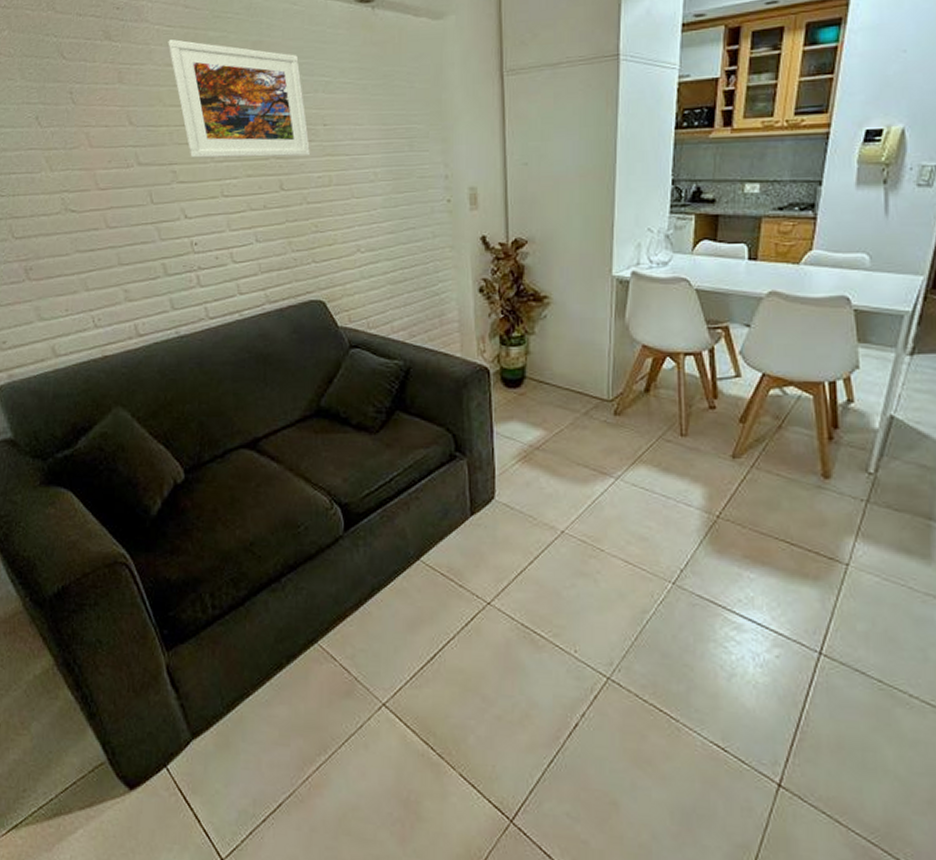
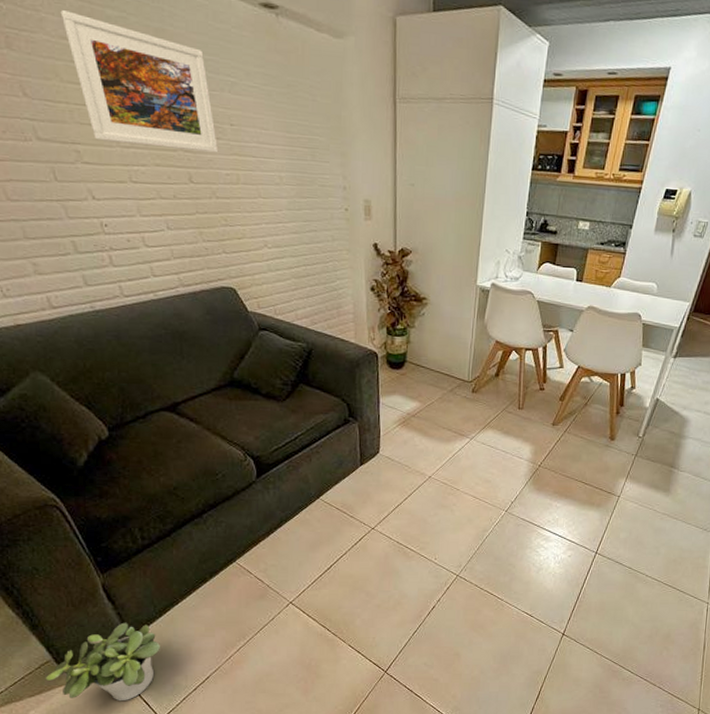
potted plant: none [97,717,227,829] -> present [45,622,161,702]

